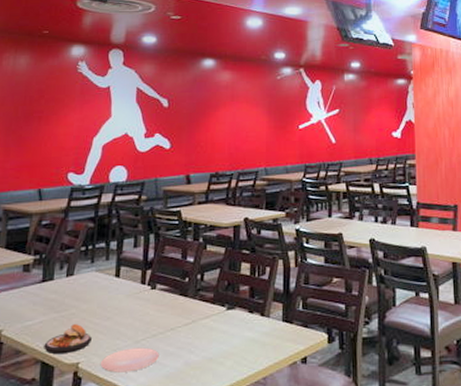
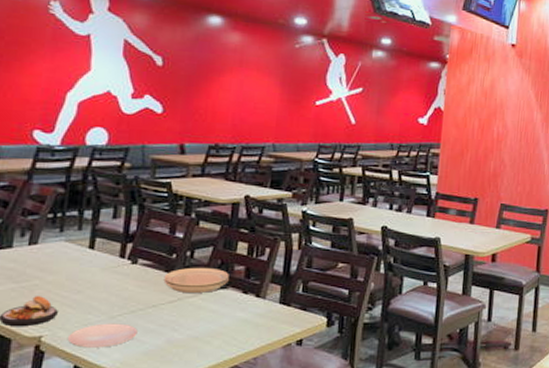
plate: none [179,289,236,316] -> present [163,267,229,294]

